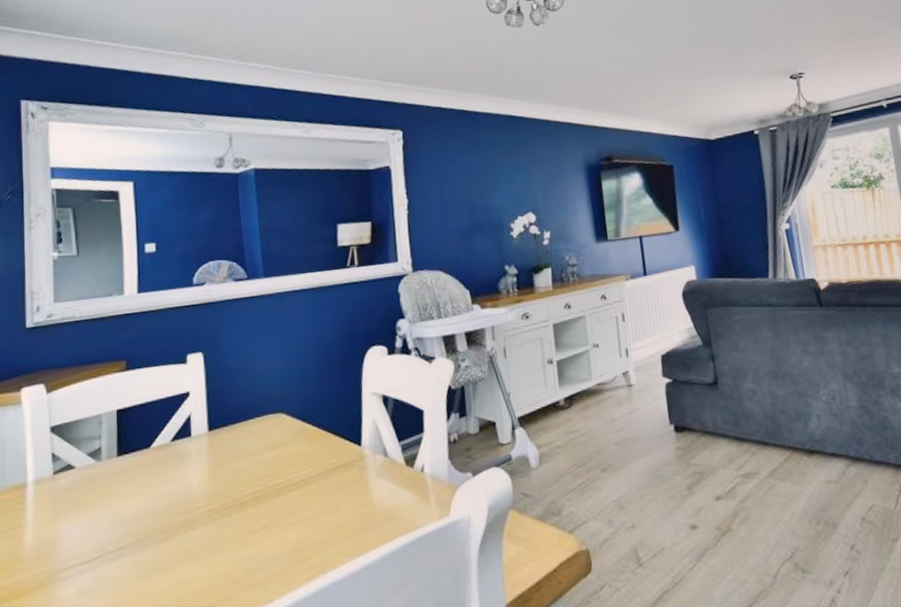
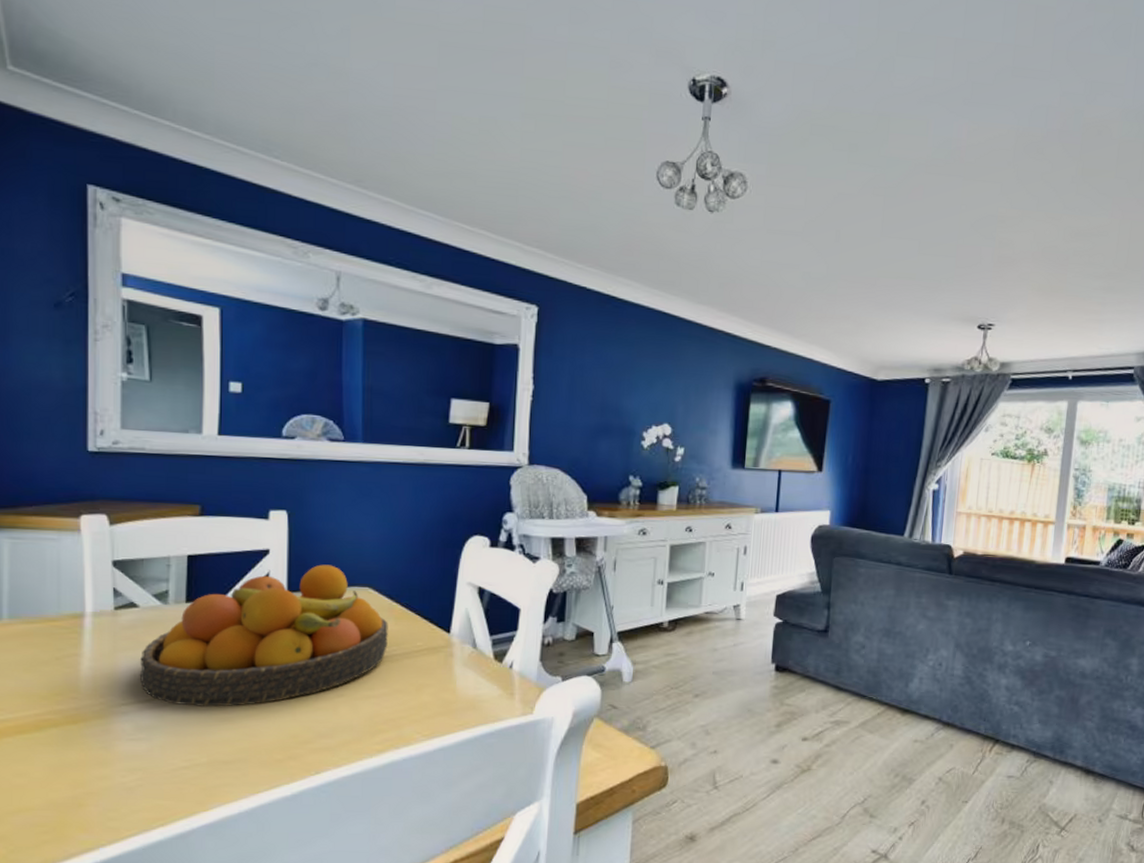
fruit bowl: none [78,397,305,562] -> present [140,564,388,707]

